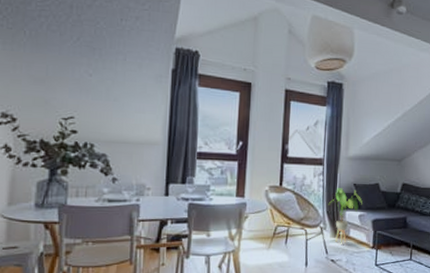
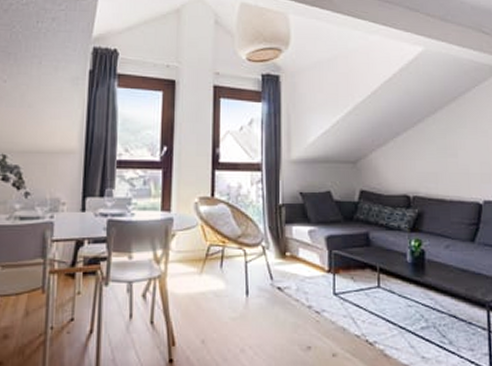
house plant: present [328,188,362,244] -> none [270,198,312,268]

